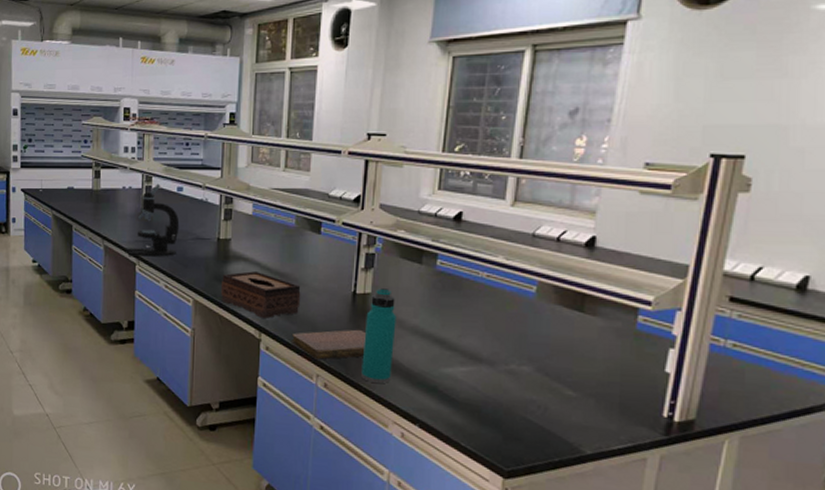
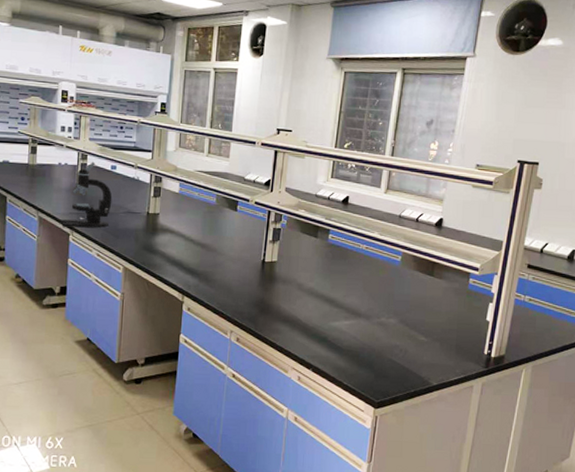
tissue box: present [220,271,301,318] -> none [148,242,219,283]
notebook: present [291,329,366,360] -> none [209,291,272,318]
water bottle: present [361,288,396,384] -> none [267,257,297,337]

